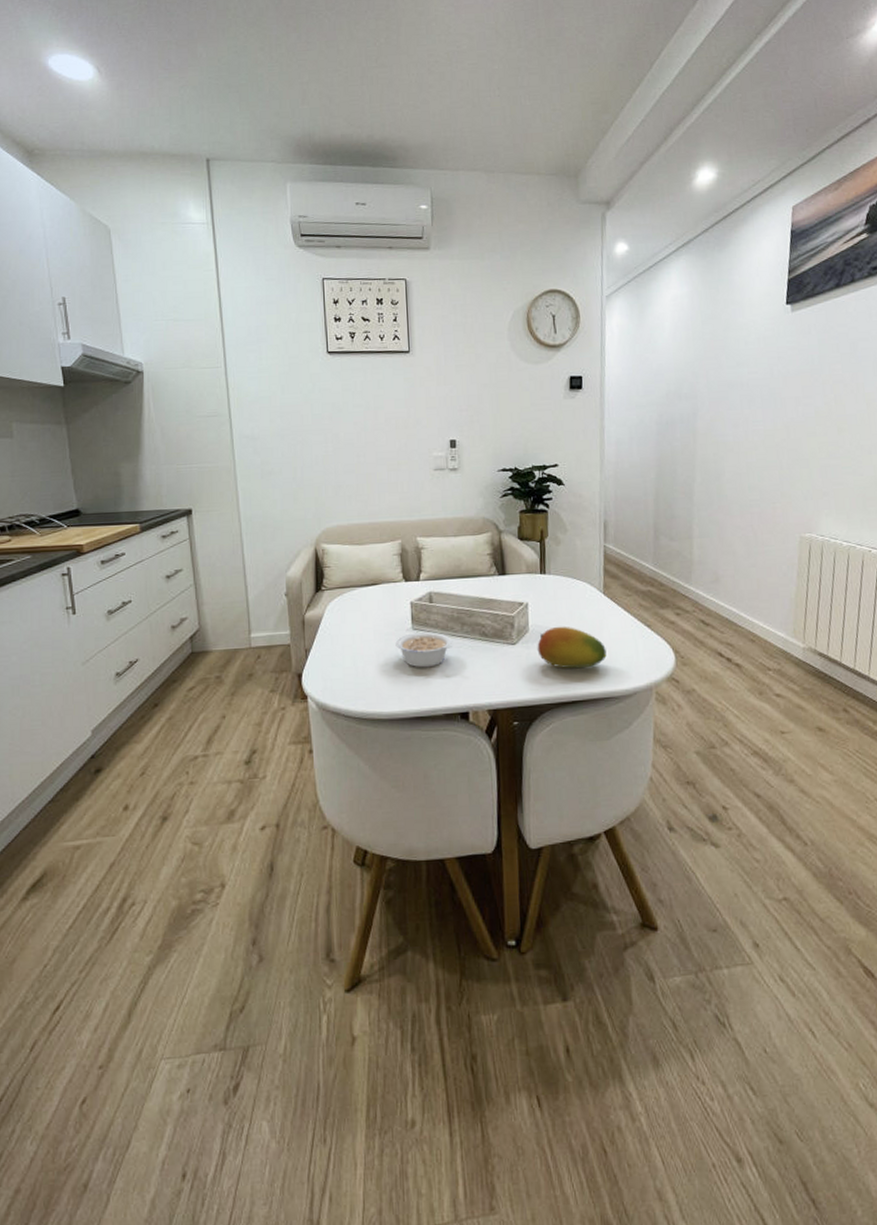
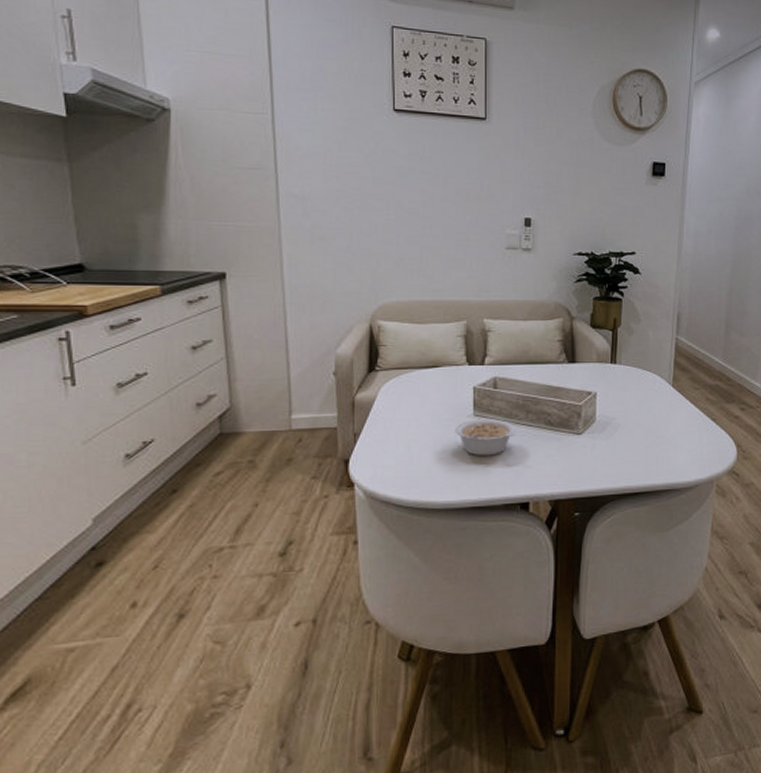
fruit: present [537,626,607,669] -> none [603,417,671,461]

